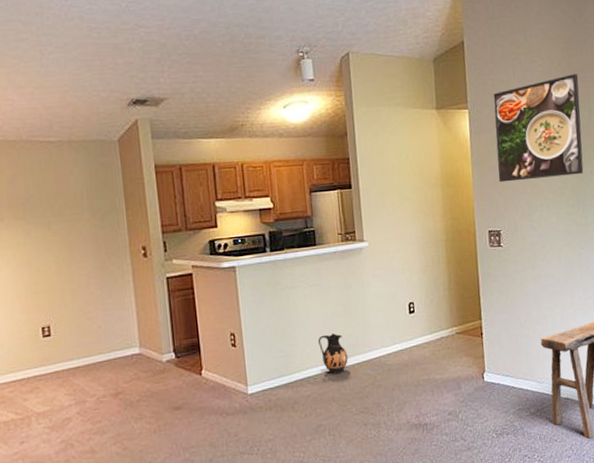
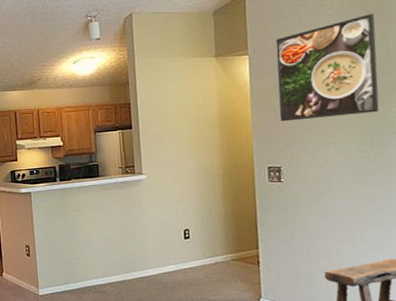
ceramic jug: present [318,333,348,374] -> none [99,252,126,285]

